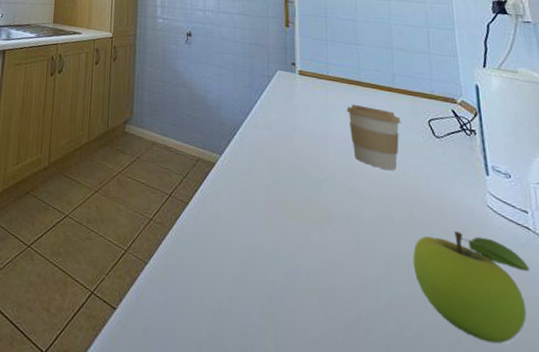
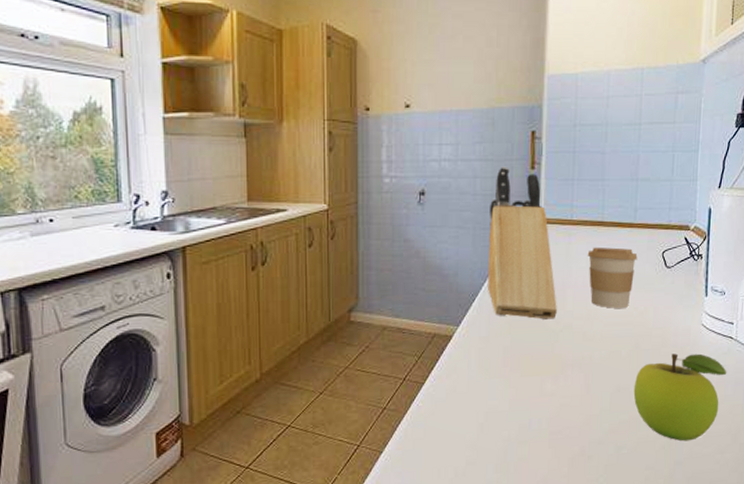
knife block: none [249,21,319,167] -> present [488,167,557,320]

